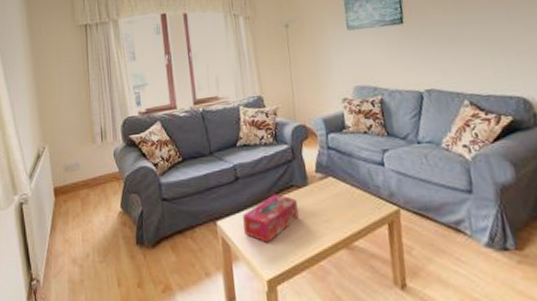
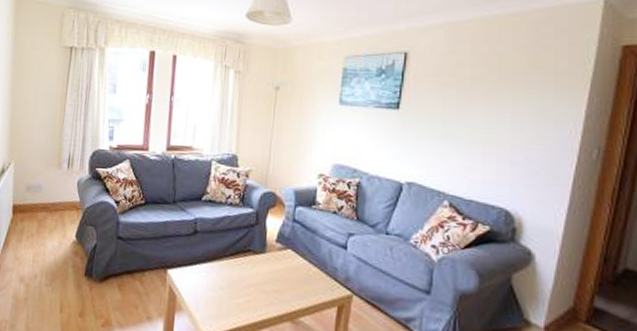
tissue box: present [243,194,299,244] -> none [193,254,251,301]

